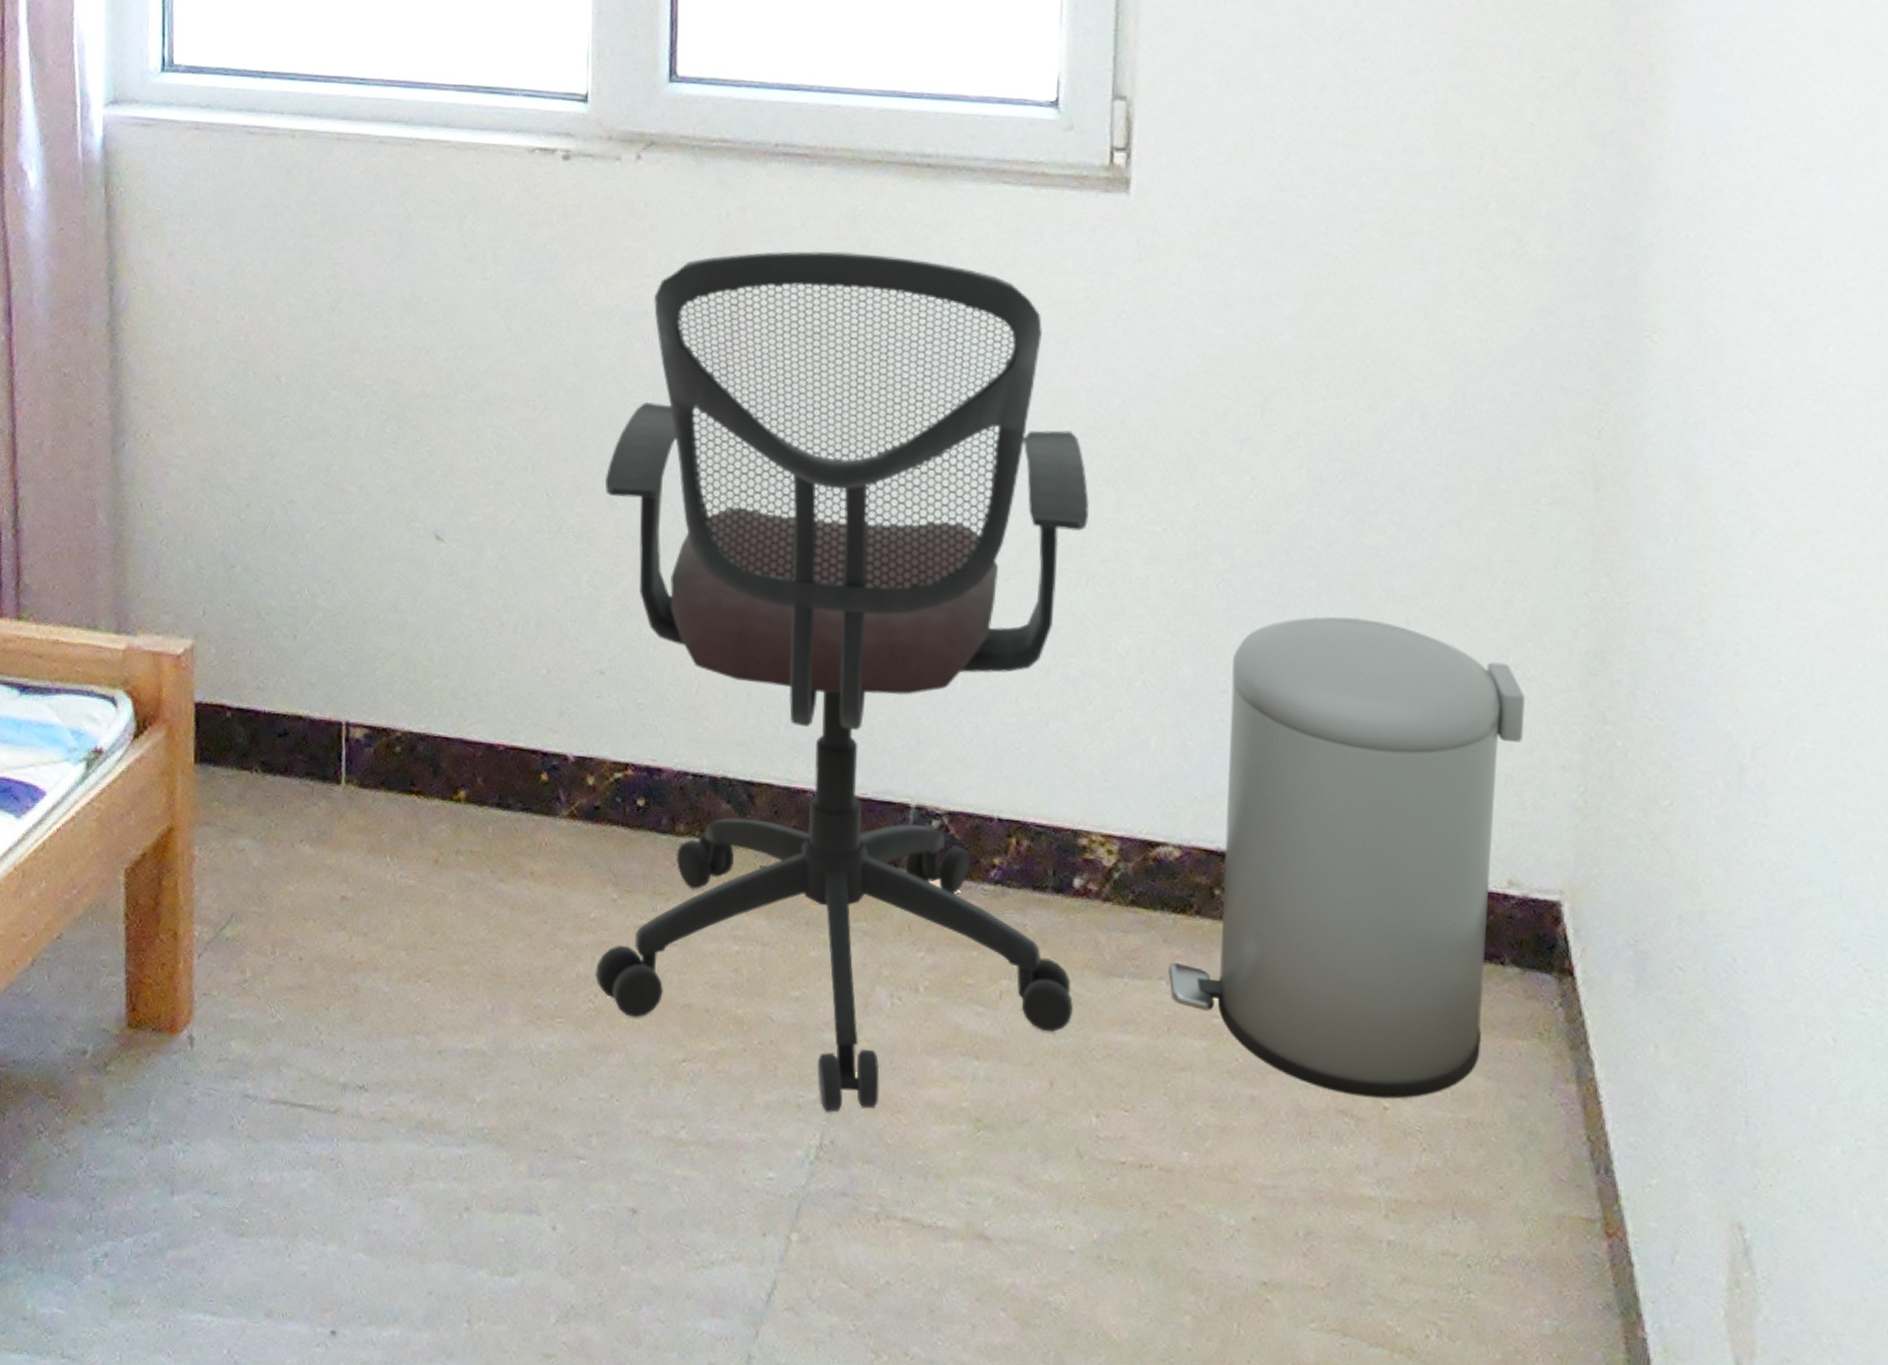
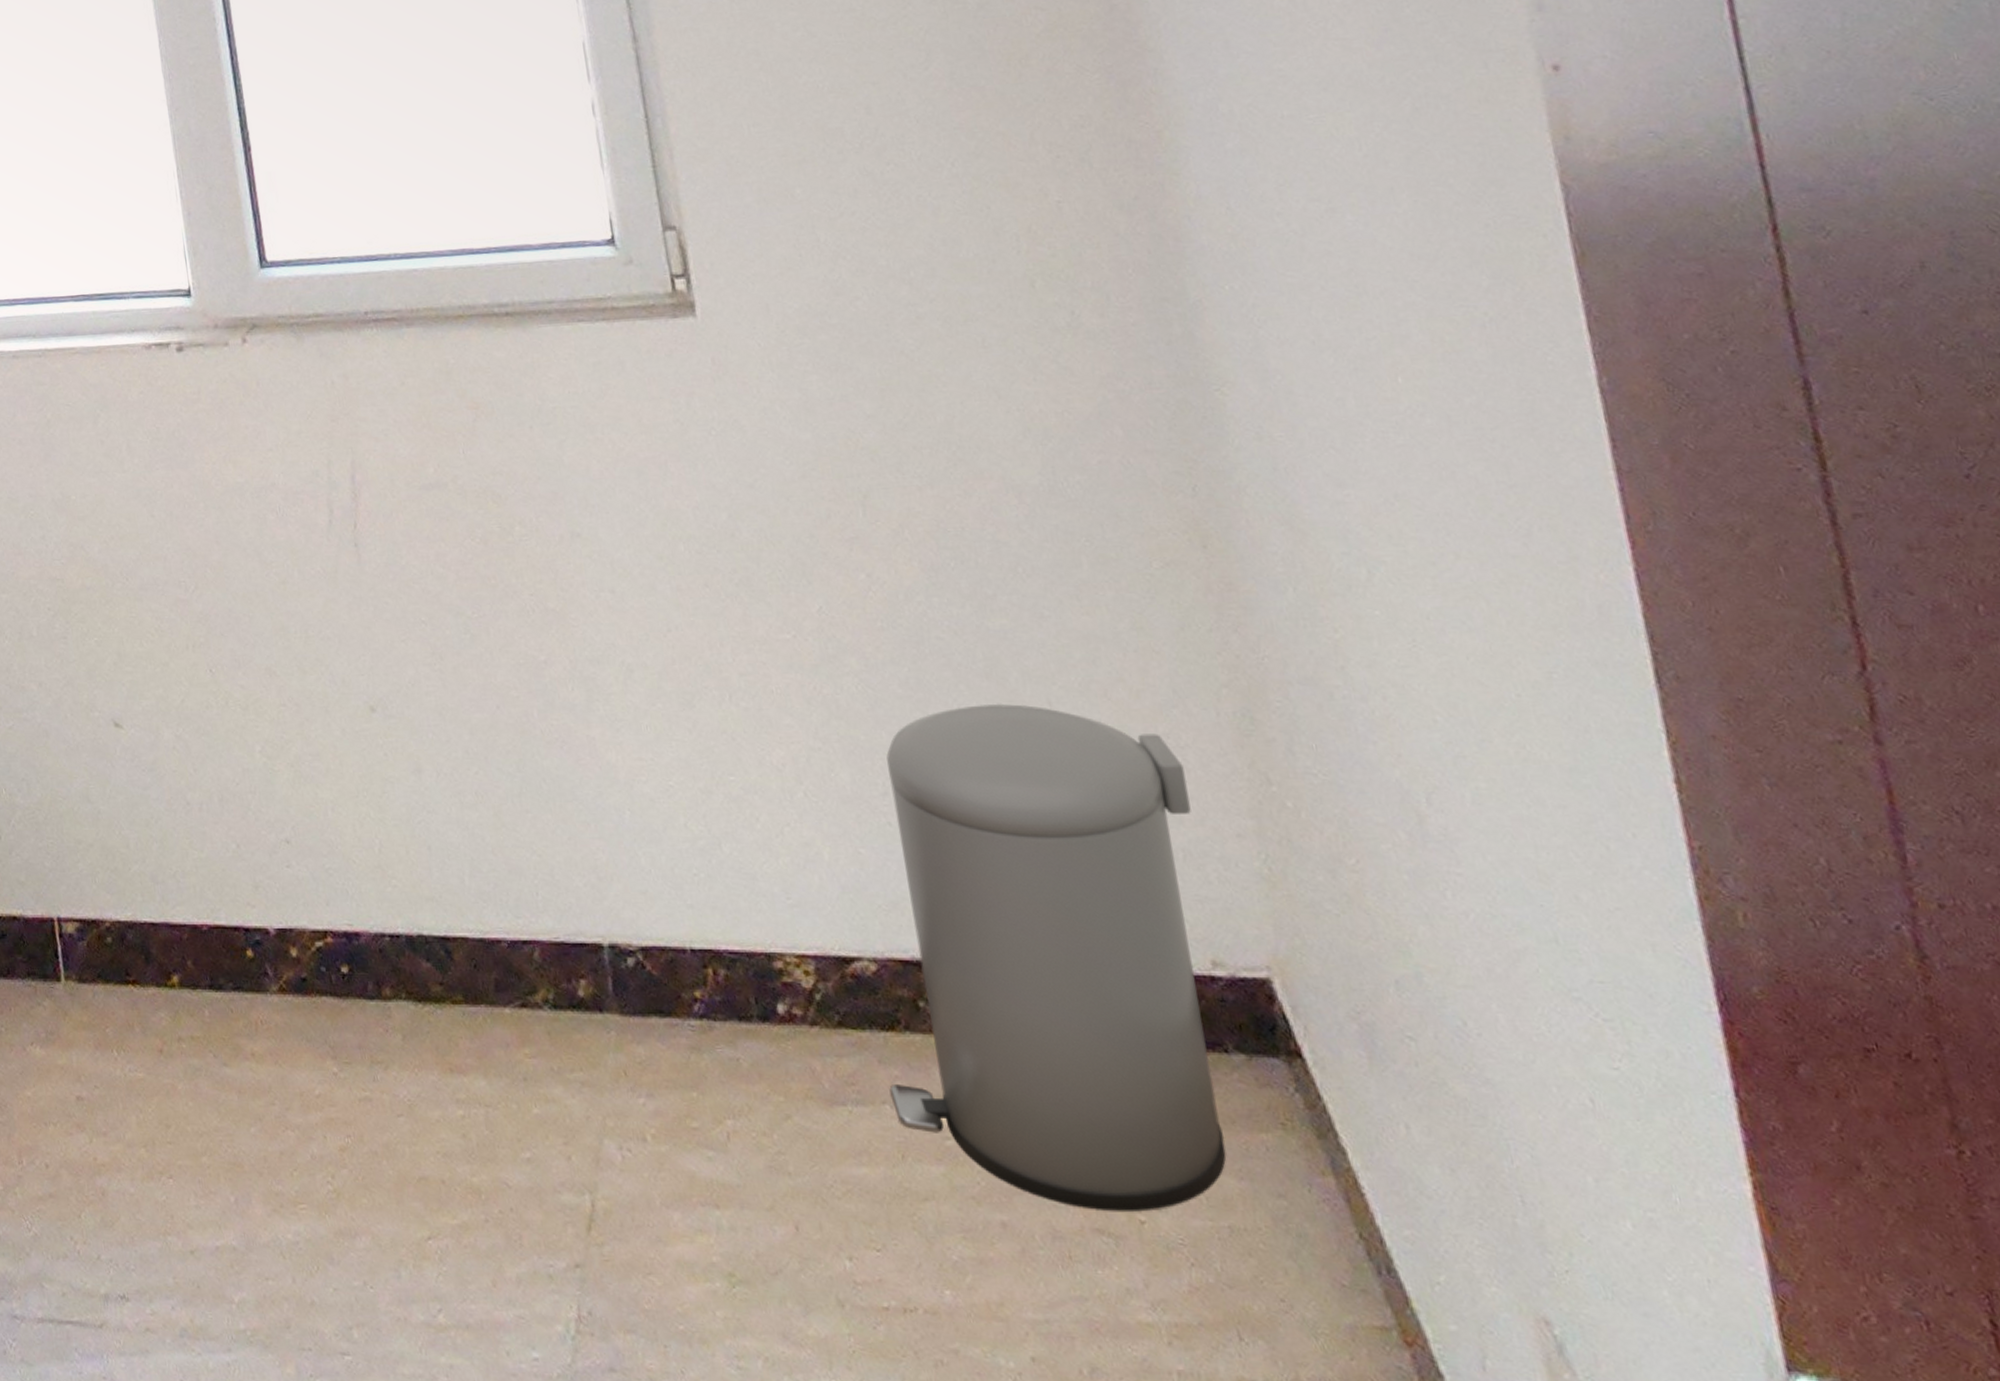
office chair: present [595,250,1090,1113] -> none [260,403,805,1281]

